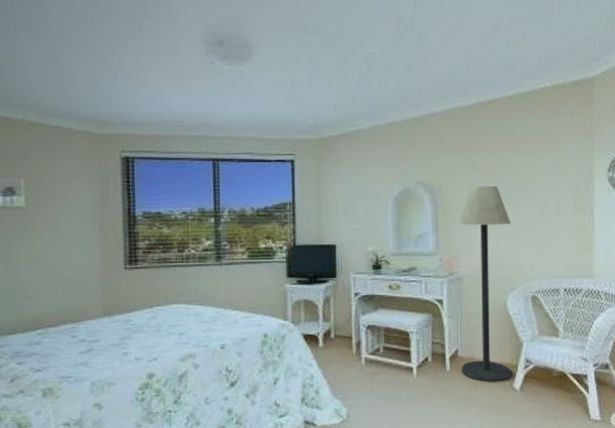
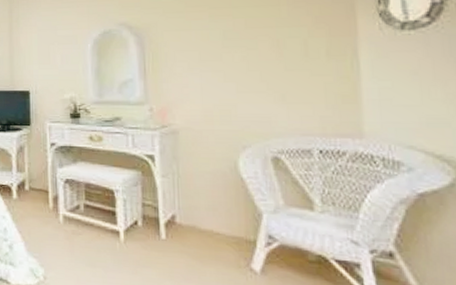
floor lamp: present [458,185,512,382] -> none [171,25,249,260]

